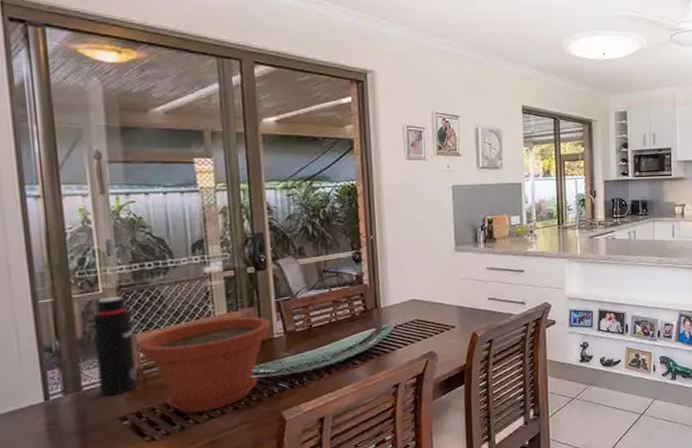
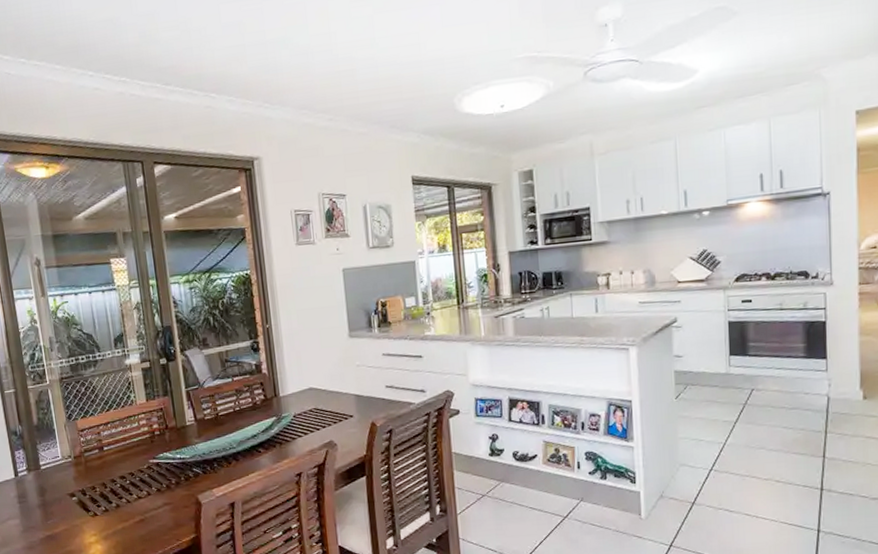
water bottle: present [92,296,138,396] -> none [43,387,81,475]
plant pot: present [138,316,271,413] -> none [79,405,183,493]

